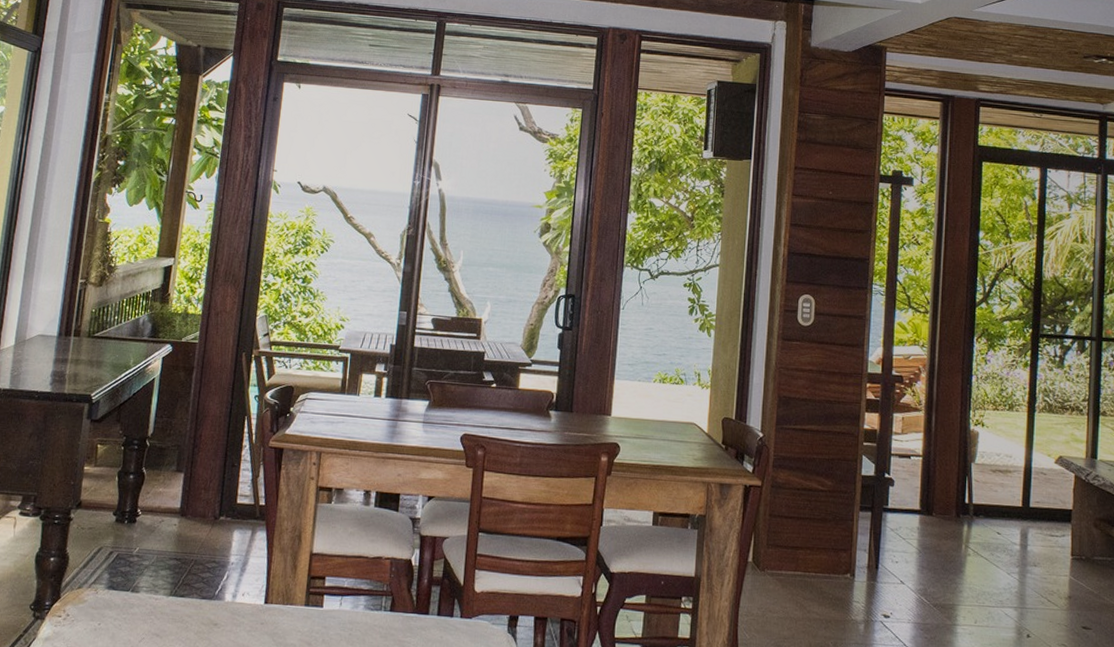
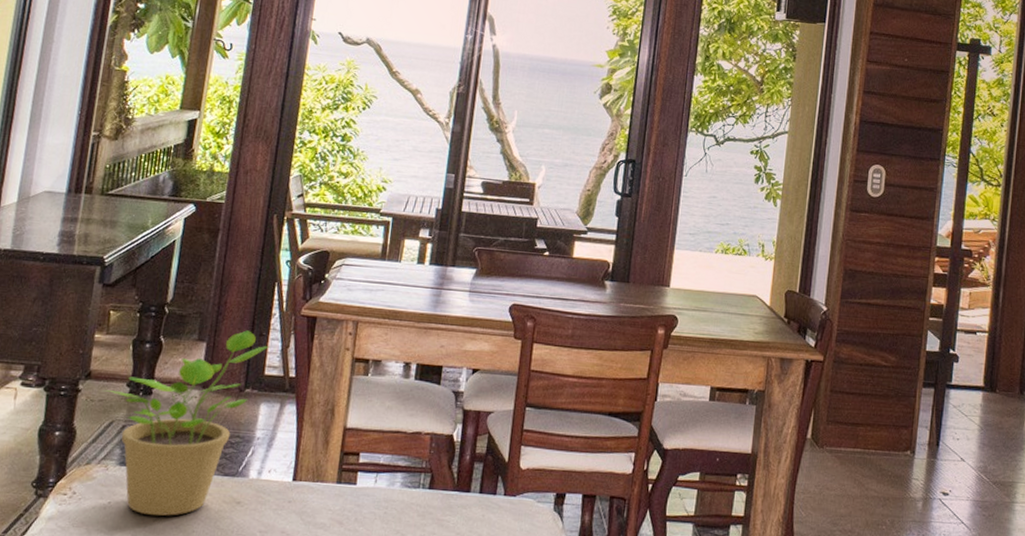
potted plant: none [93,461,242,637] -> present [104,330,270,516]

